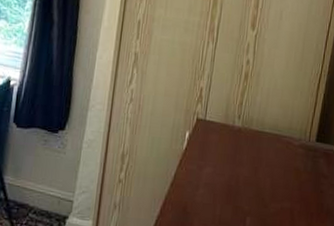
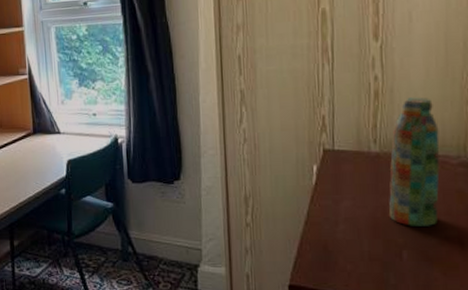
water bottle: none [240,83,289,197] -> present [388,97,440,226]

